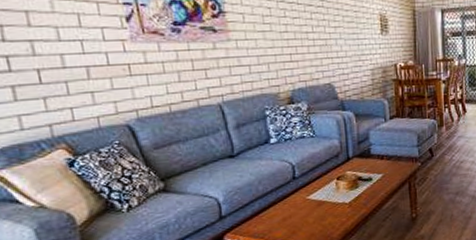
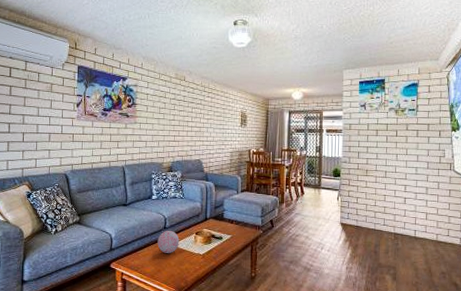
decorative orb: none [286,180,317,210] -> present [157,230,179,254]

